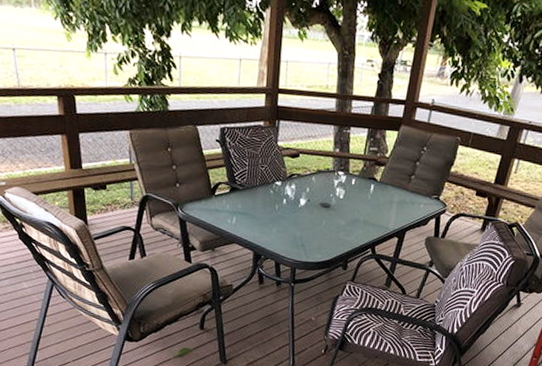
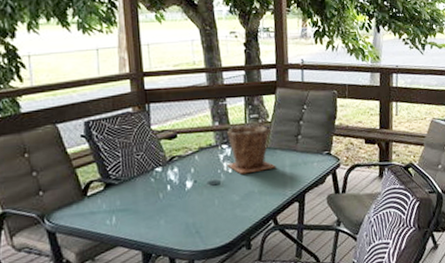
plant pot: none [339,155,388,203] -> present [226,125,277,175]

